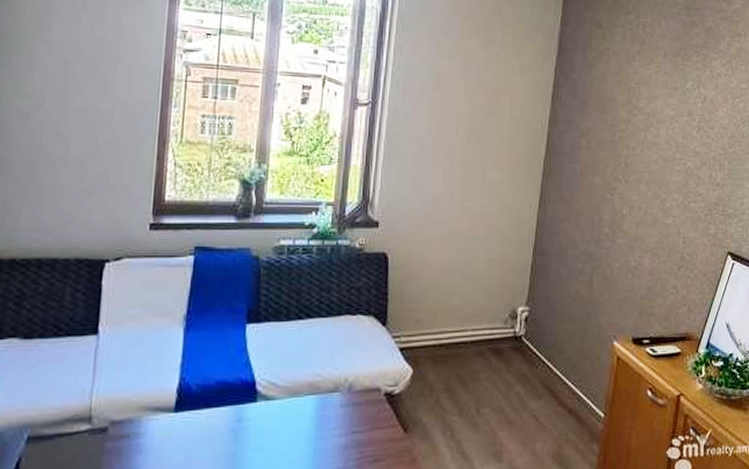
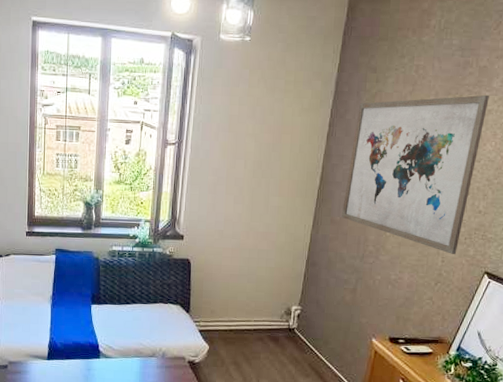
wall art: none [571,57,717,233] -> present [341,94,489,254]

